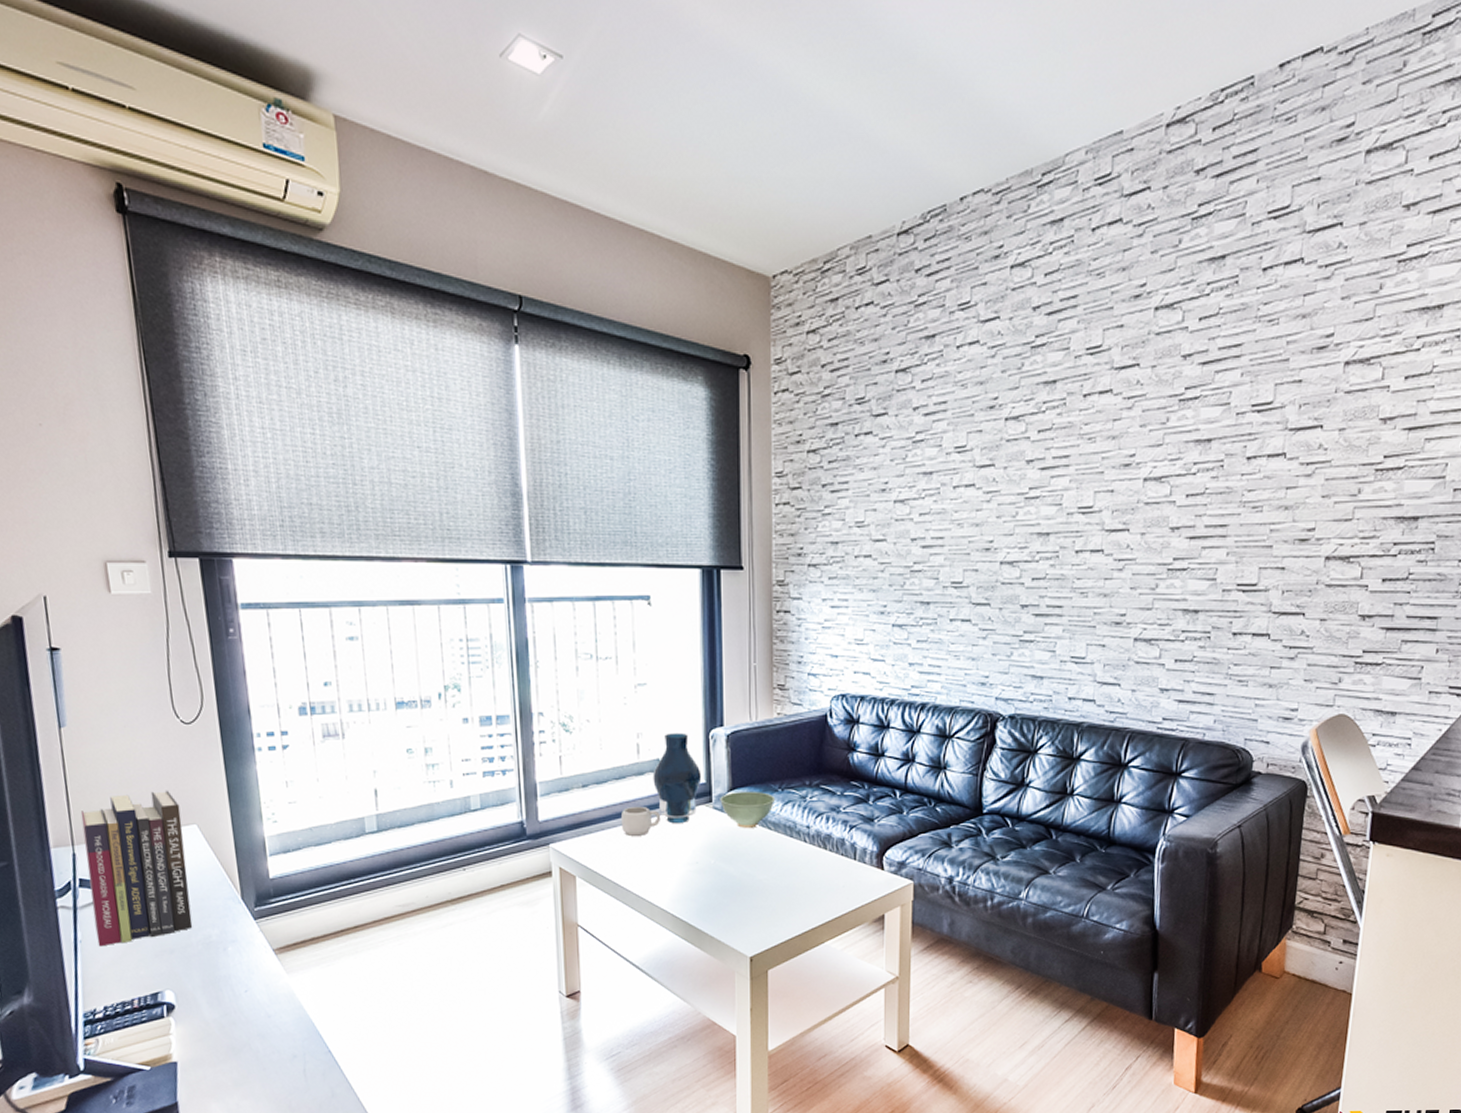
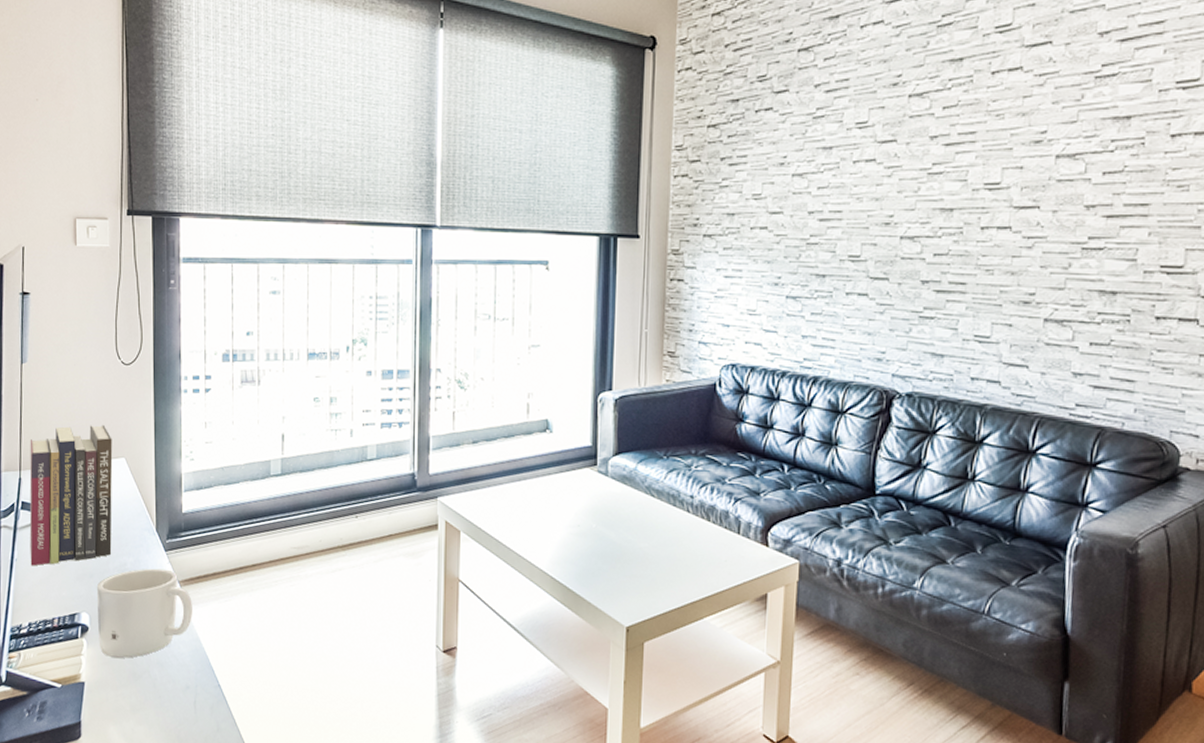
mug: none [179,938,293,1033] -> present [96,568,192,658]
mug: present [620,806,662,836] -> none [507,464,547,495]
vase: present [652,733,702,824] -> none [540,394,588,486]
bowl: present [720,791,776,828] -> none [605,456,661,494]

